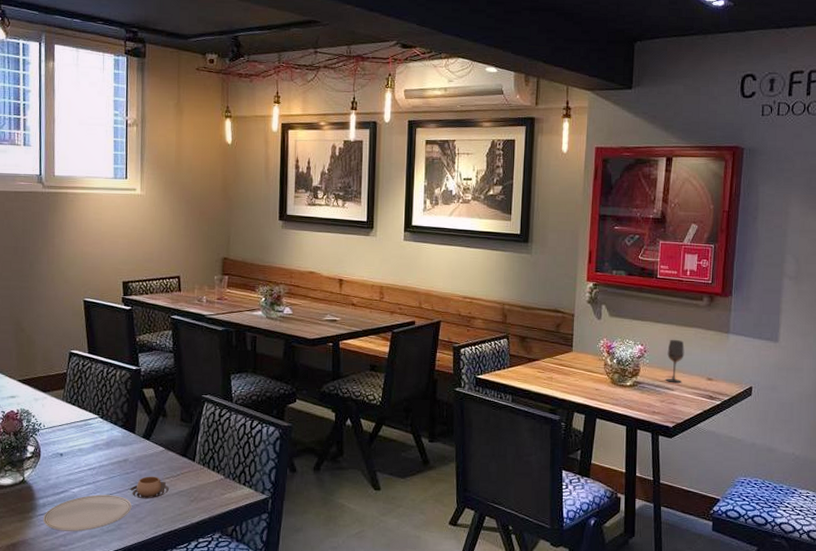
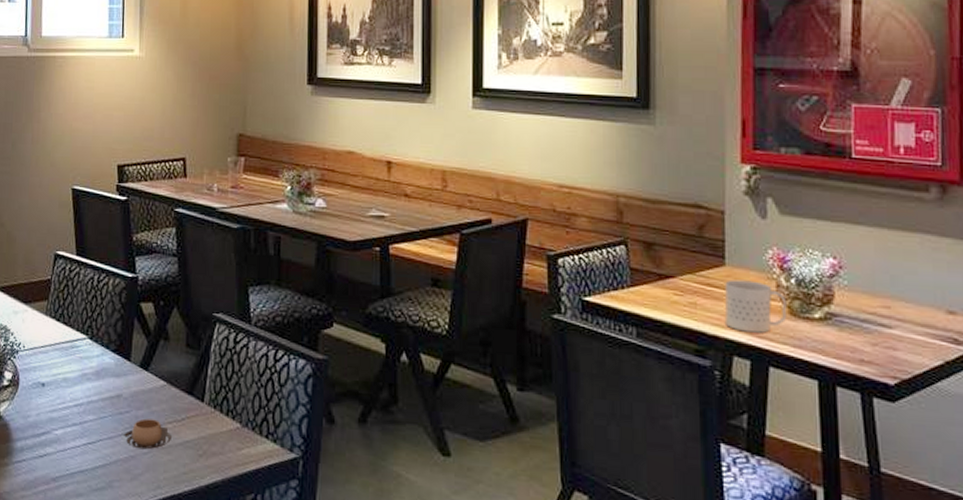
plate: present [42,494,132,532] -> none [20,439,126,488]
mug: none [570,361,610,396] -> present [724,279,787,333]
wine glass: present [665,339,685,384] -> none [876,250,906,318]

